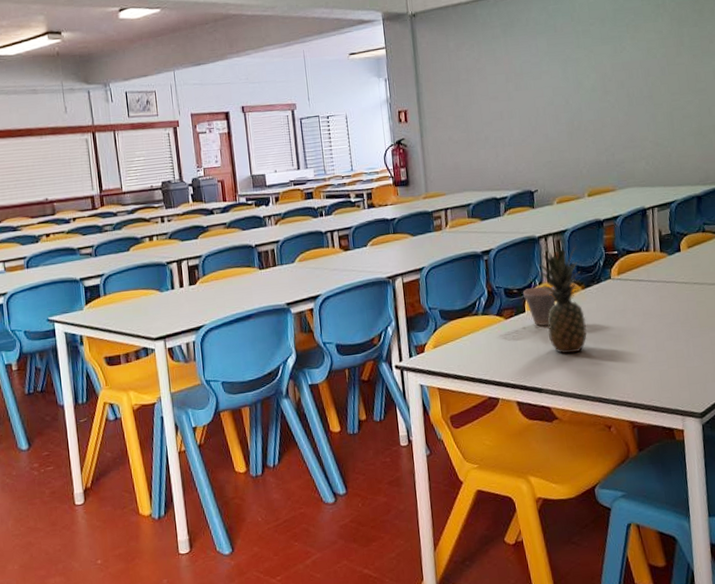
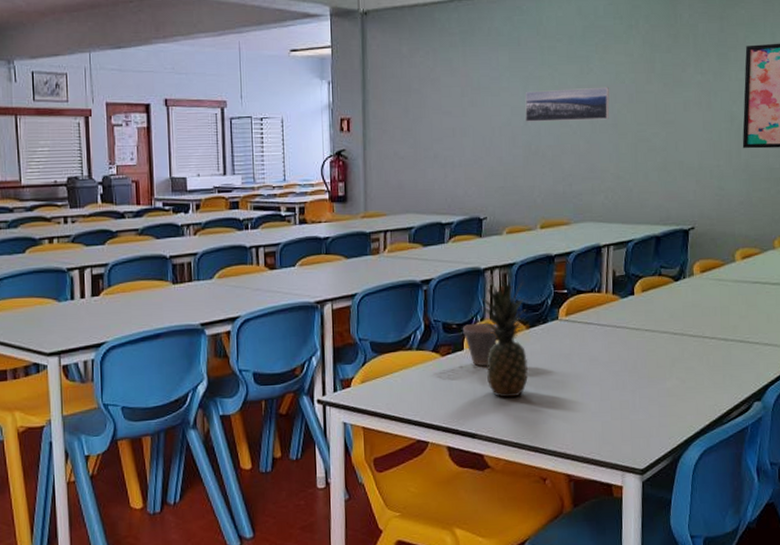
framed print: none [564,62,644,101] -> present [525,87,610,122]

